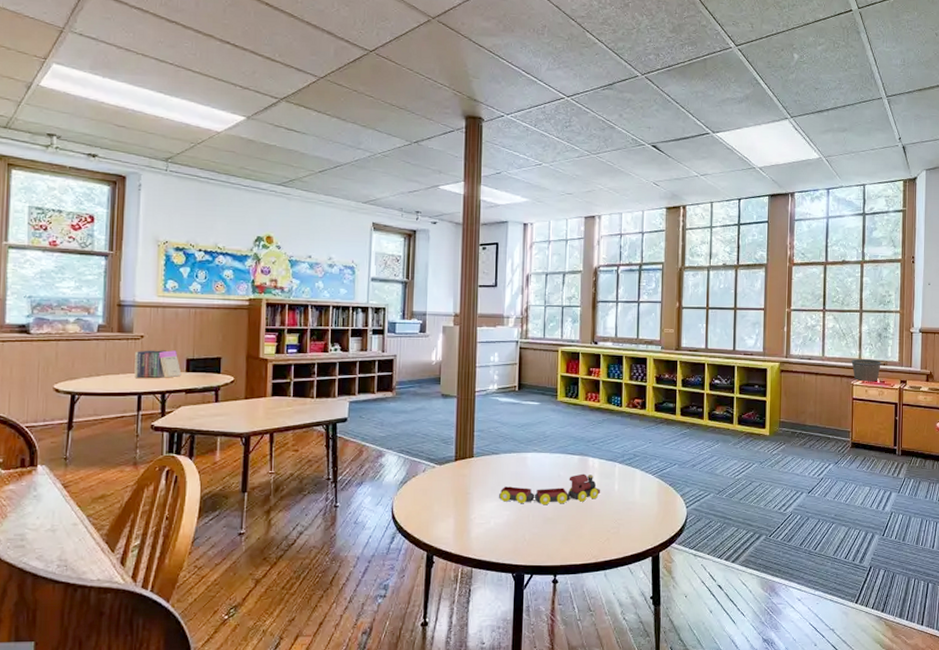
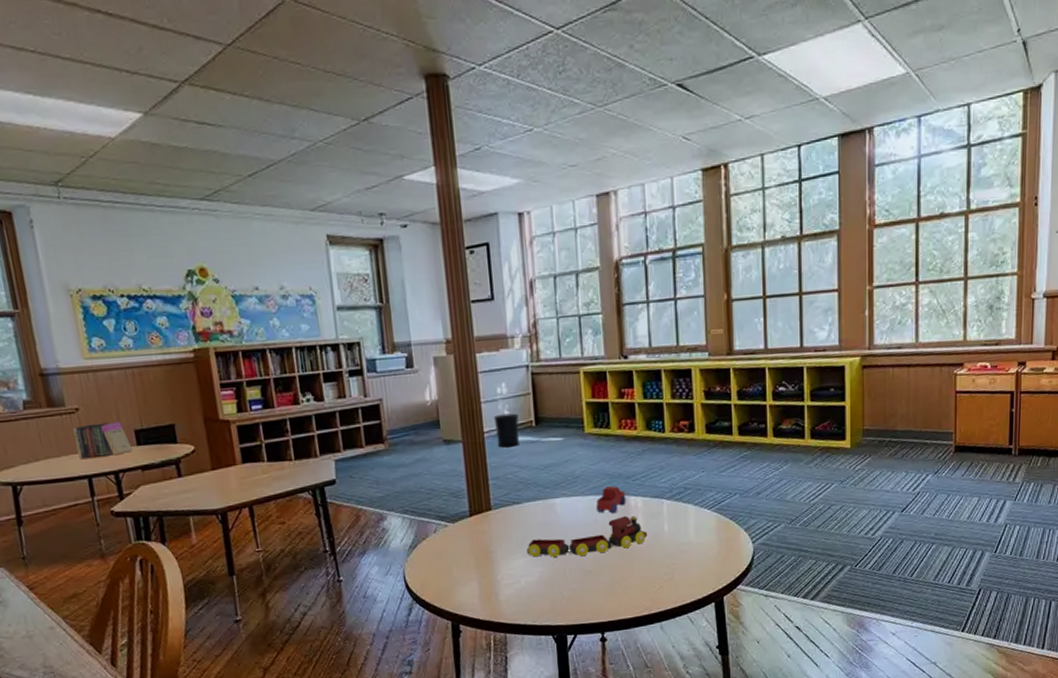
waste bin: none [485,378,505,406] -> present [493,413,519,448]
toy truck: none [561,447,586,471] -> present [596,486,626,514]
basket: present [851,359,881,382] -> none [954,339,993,369]

